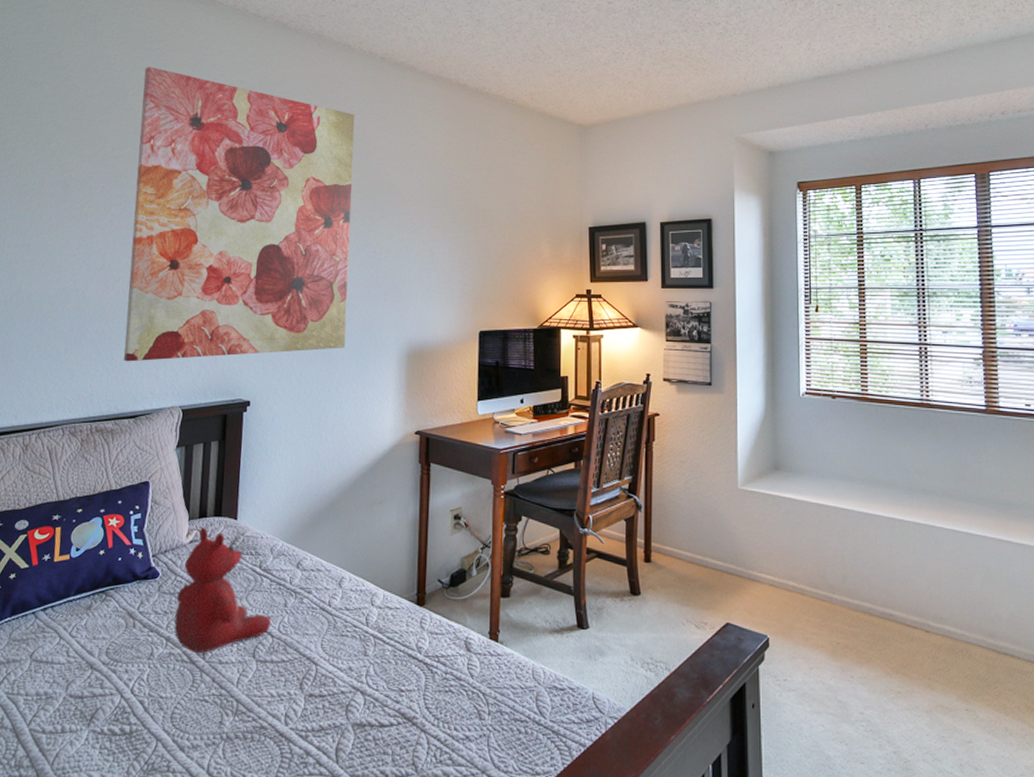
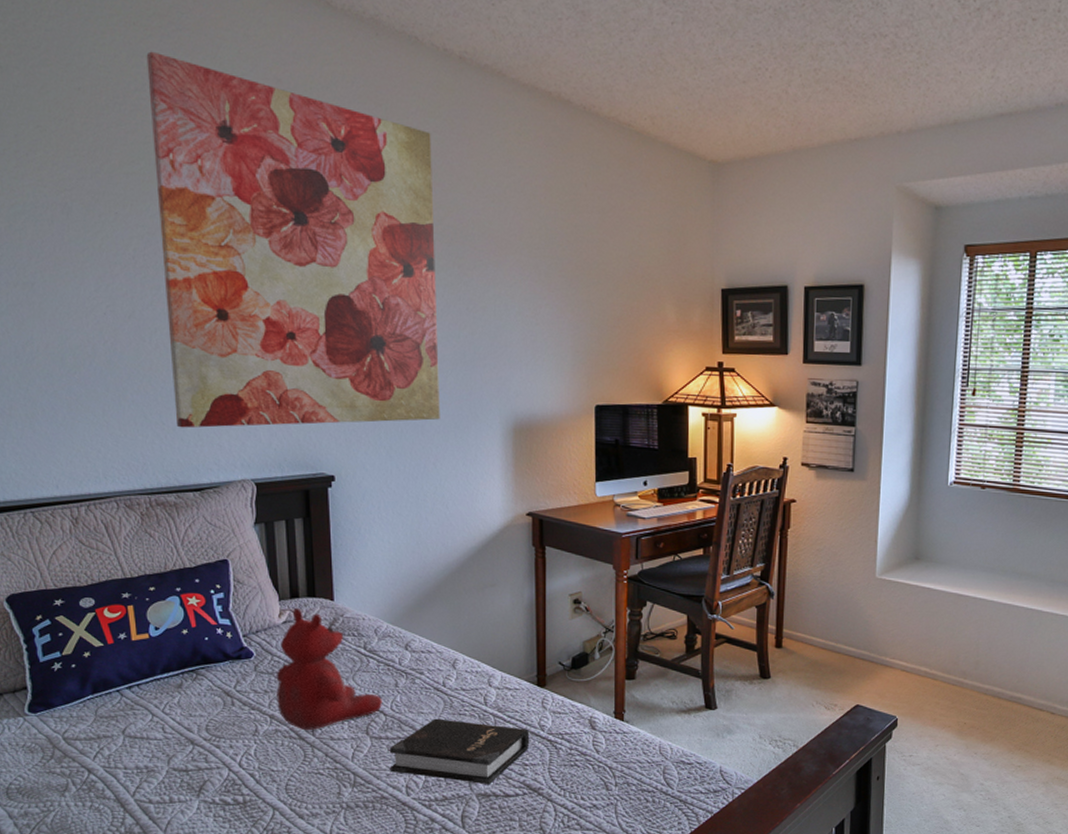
hardback book: none [272,640,407,714] -> present [390,718,530,785]

